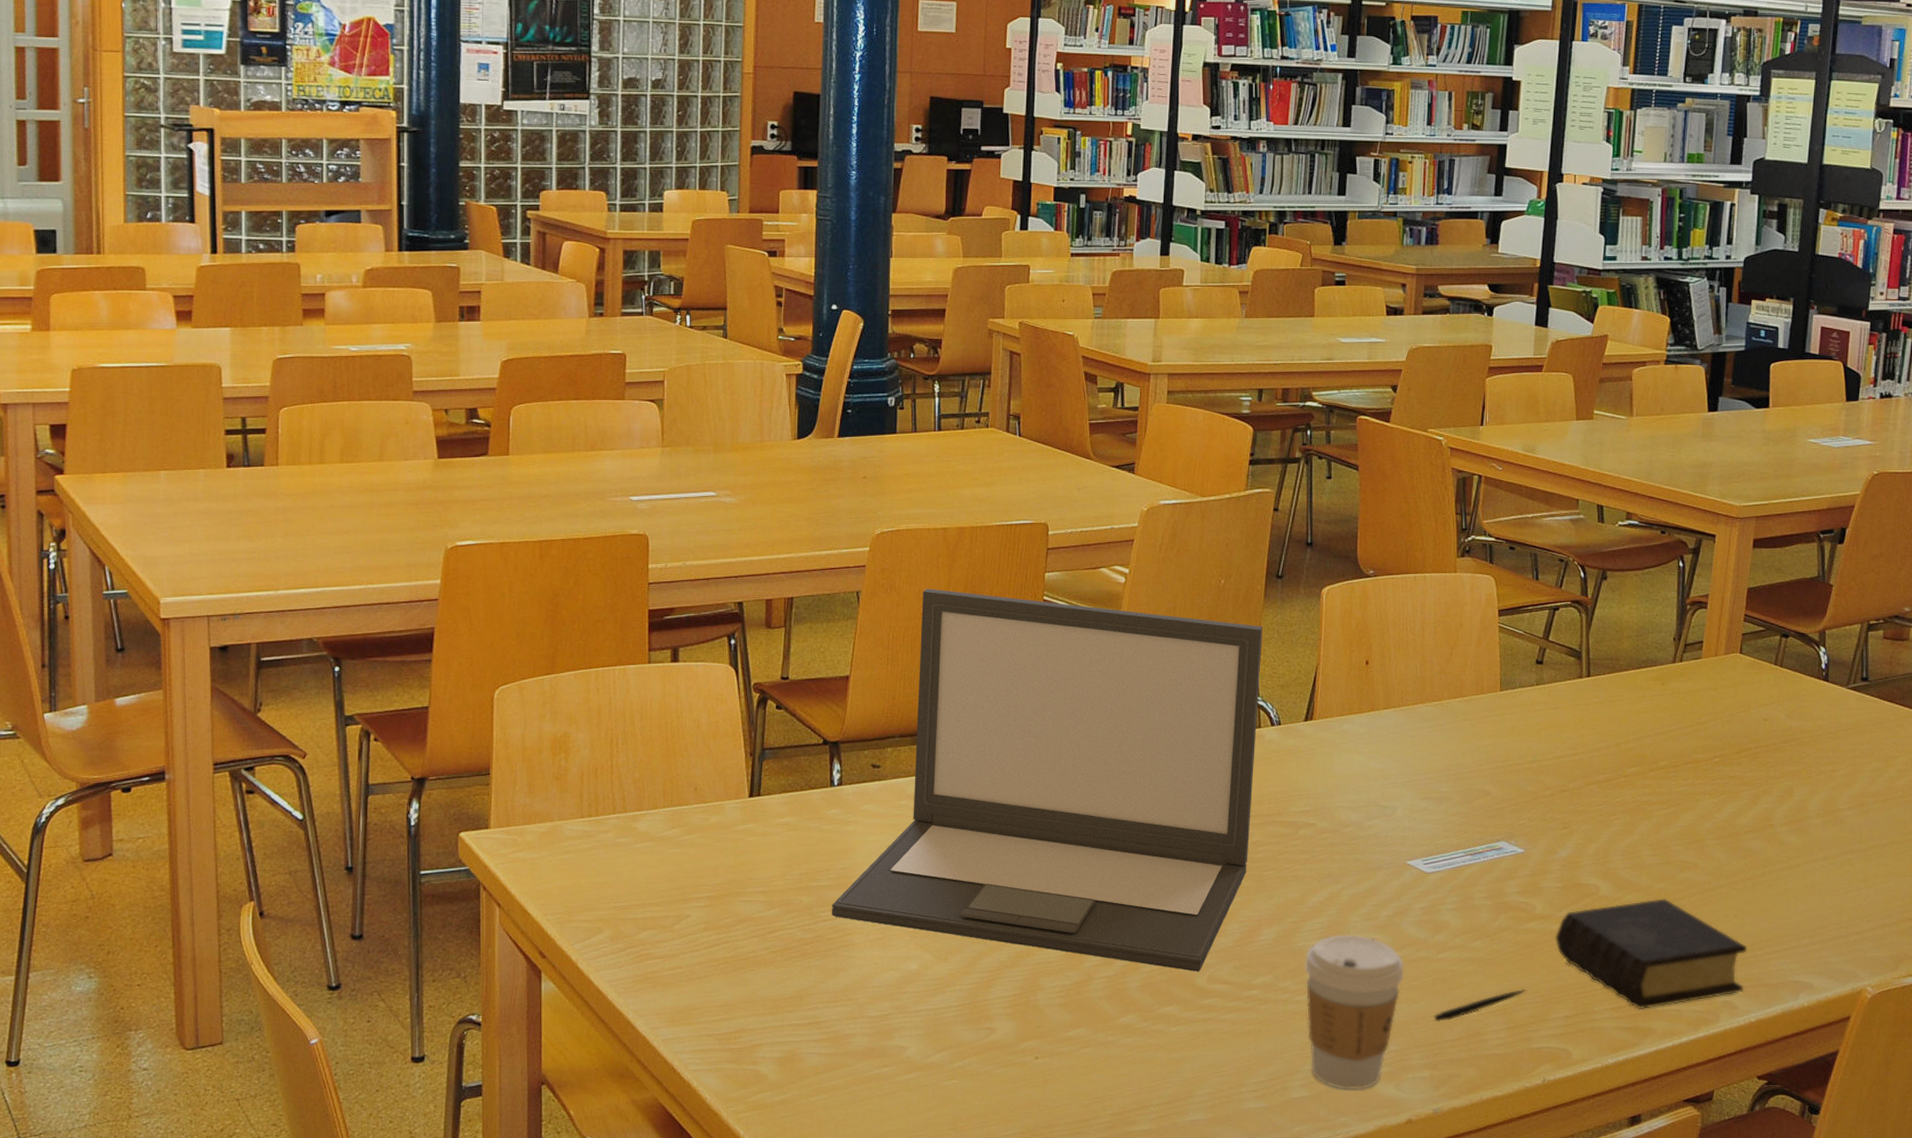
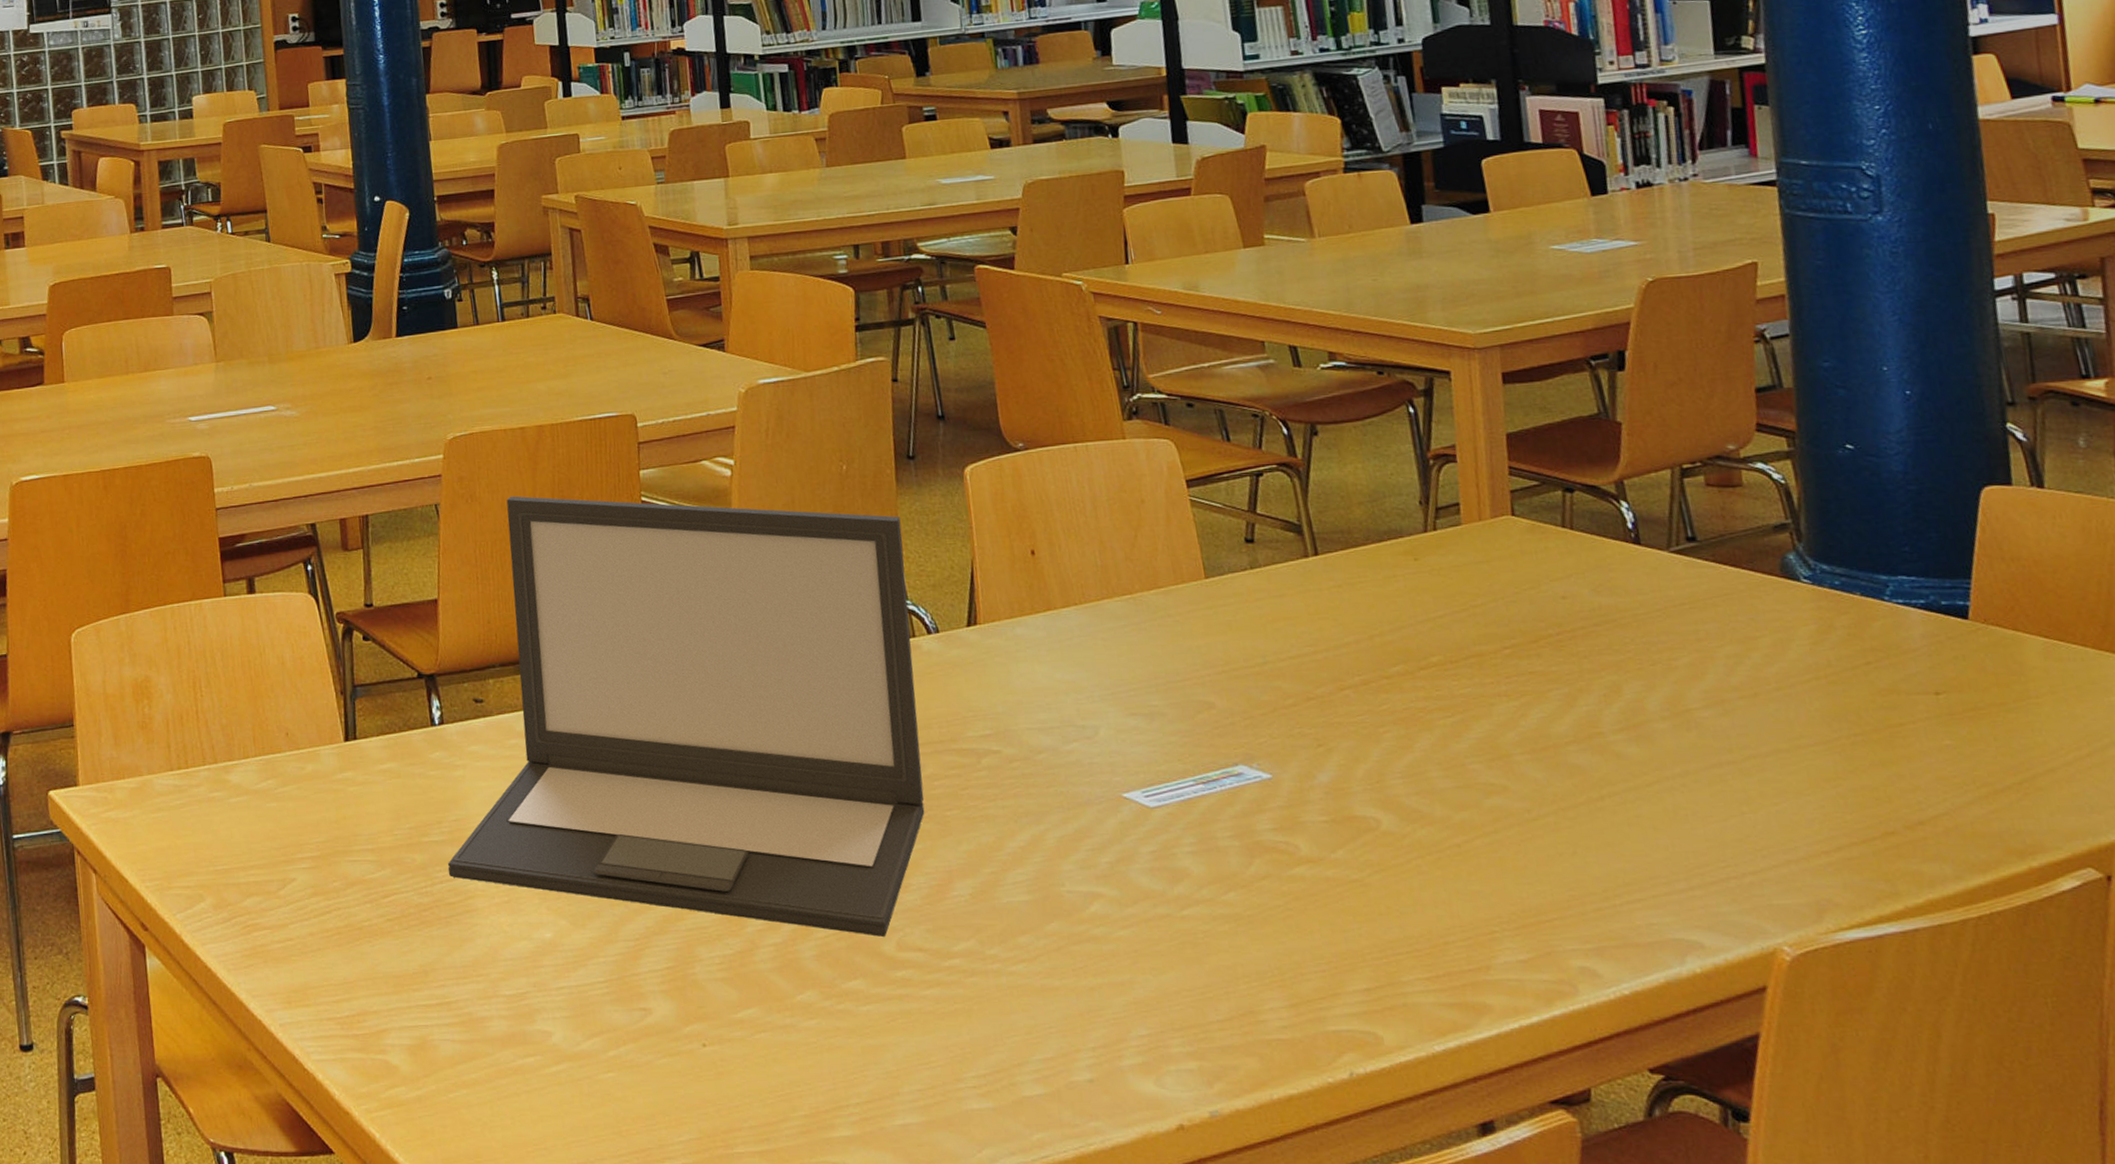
coffee cup: present [1304,934,1404,1090] -> none [1013,887,1143,1086]
pen: present [1433,988,1527,1023] -> none [1189,953,1307,999]
book: present [1555,898,1748,1010] -> none [1331,832,1606,980]

